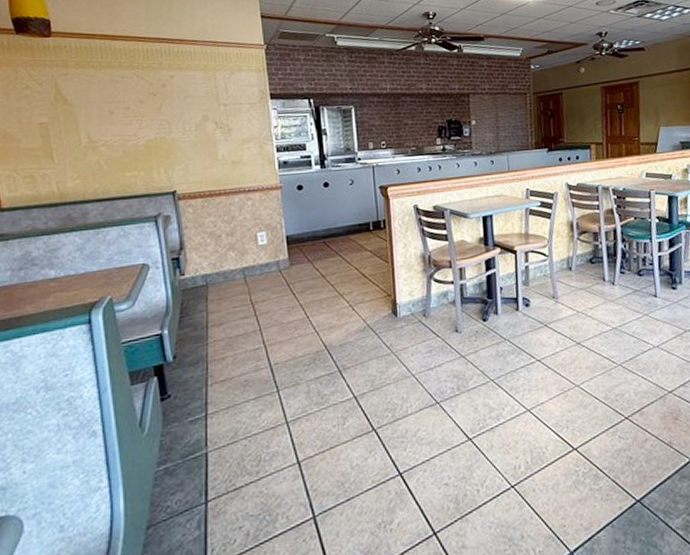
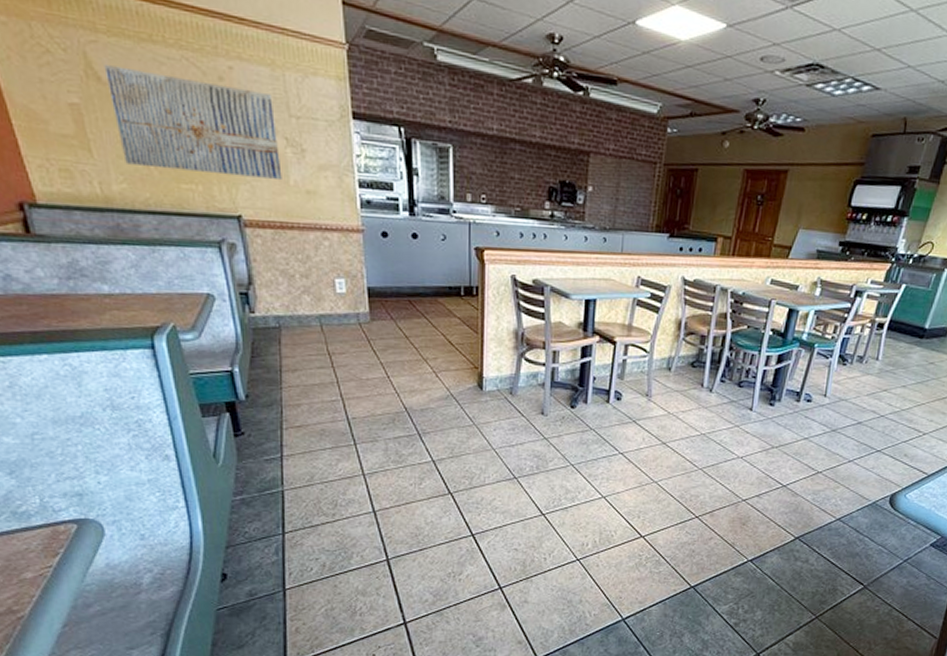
wall art: none [70,89,212,164] -> present [104,65,282,179]

